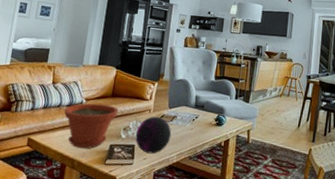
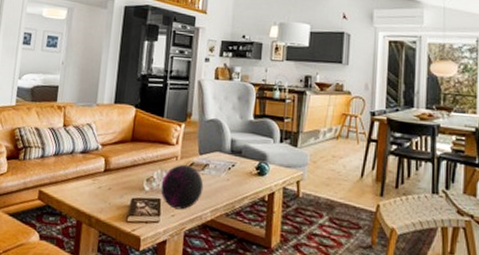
plant pot: present [64,103,118,149] -> none [77,149,140,204]

